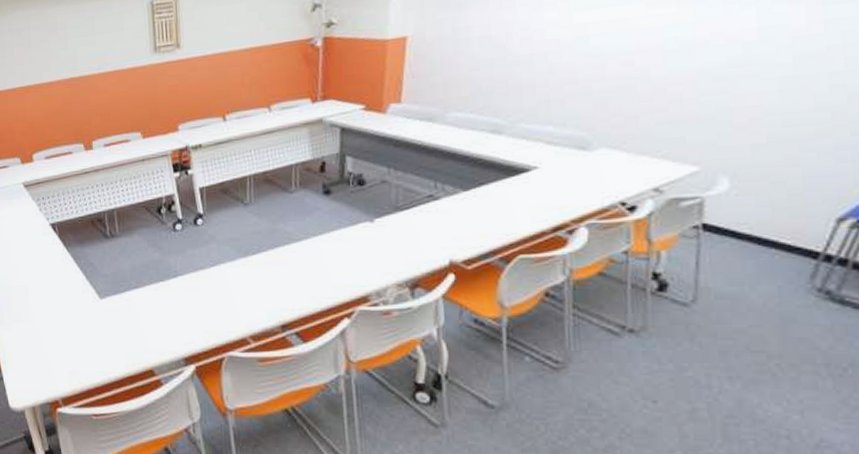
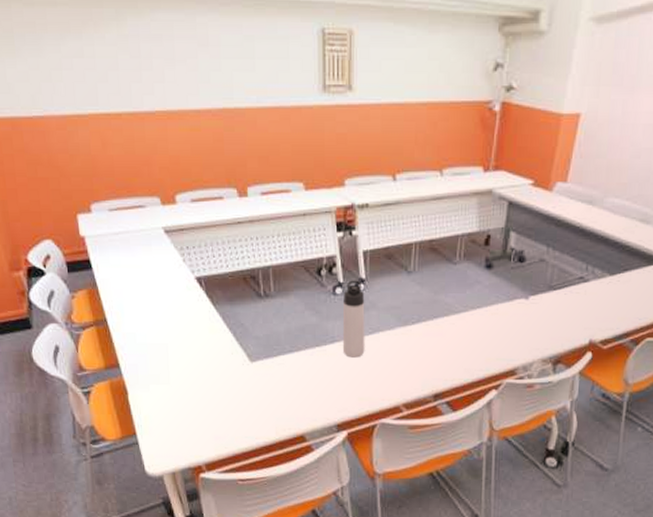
thermos bottle: none [183,215,208,291] -> present [342,280,365,358]

